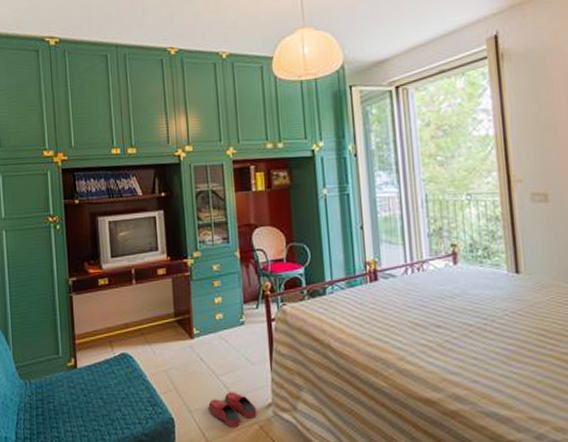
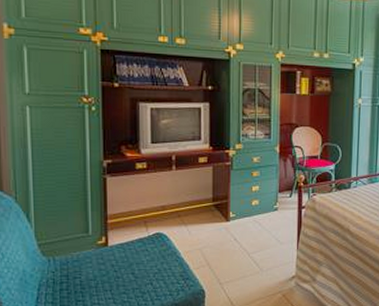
slippers: present [208,392,257,428] -> none [238,267,281,297]

